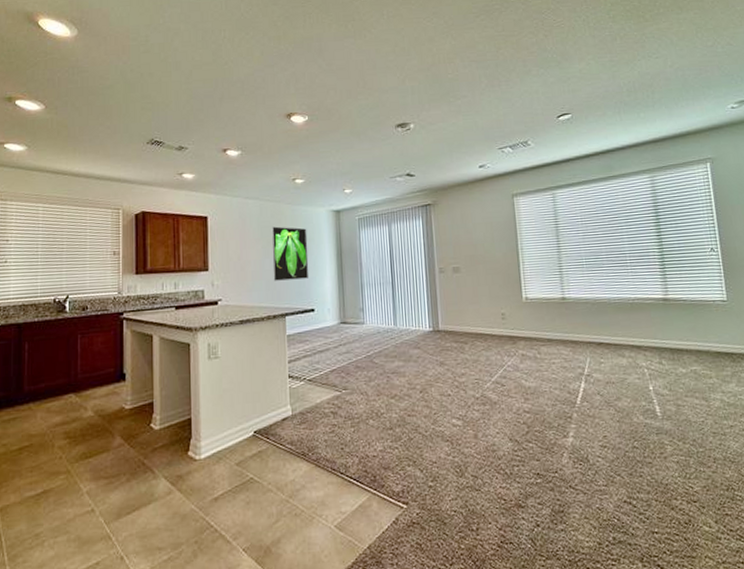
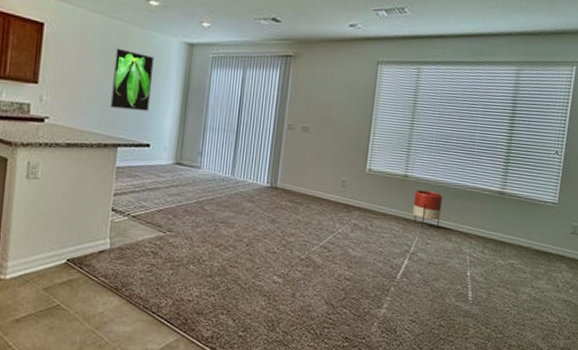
planter: none [576,309,608,349] -> present [413,190,443,229]

